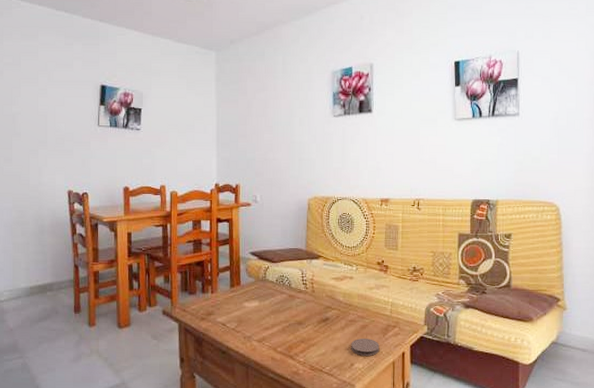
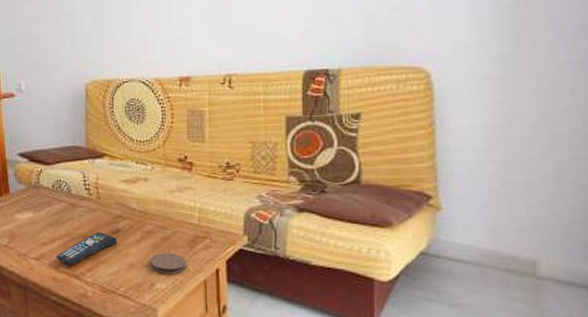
remote control: none [275,319,326,348] -> present [55,231,118,266]

